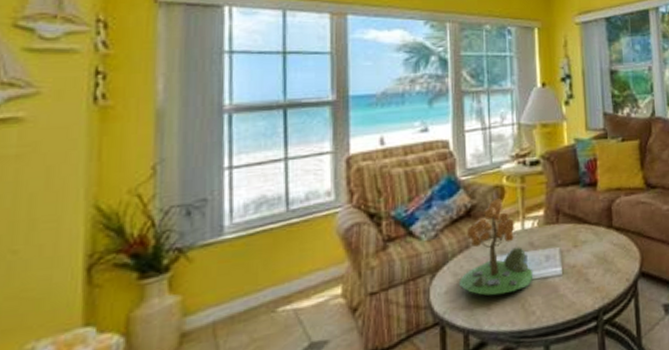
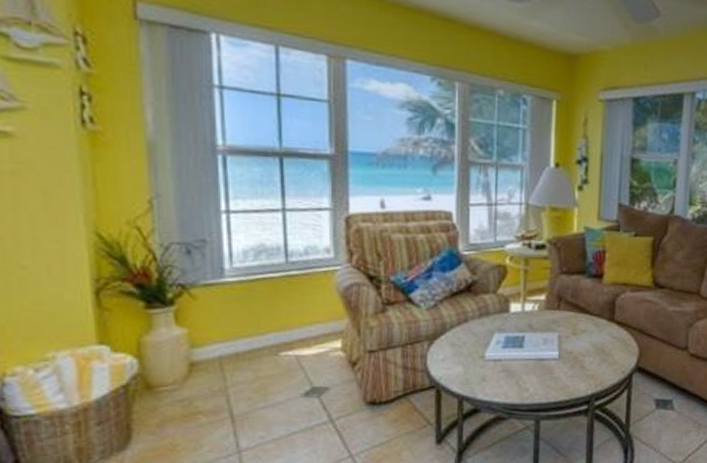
small tree: present [458,199,533,296] -> none [455,278,530,369]

